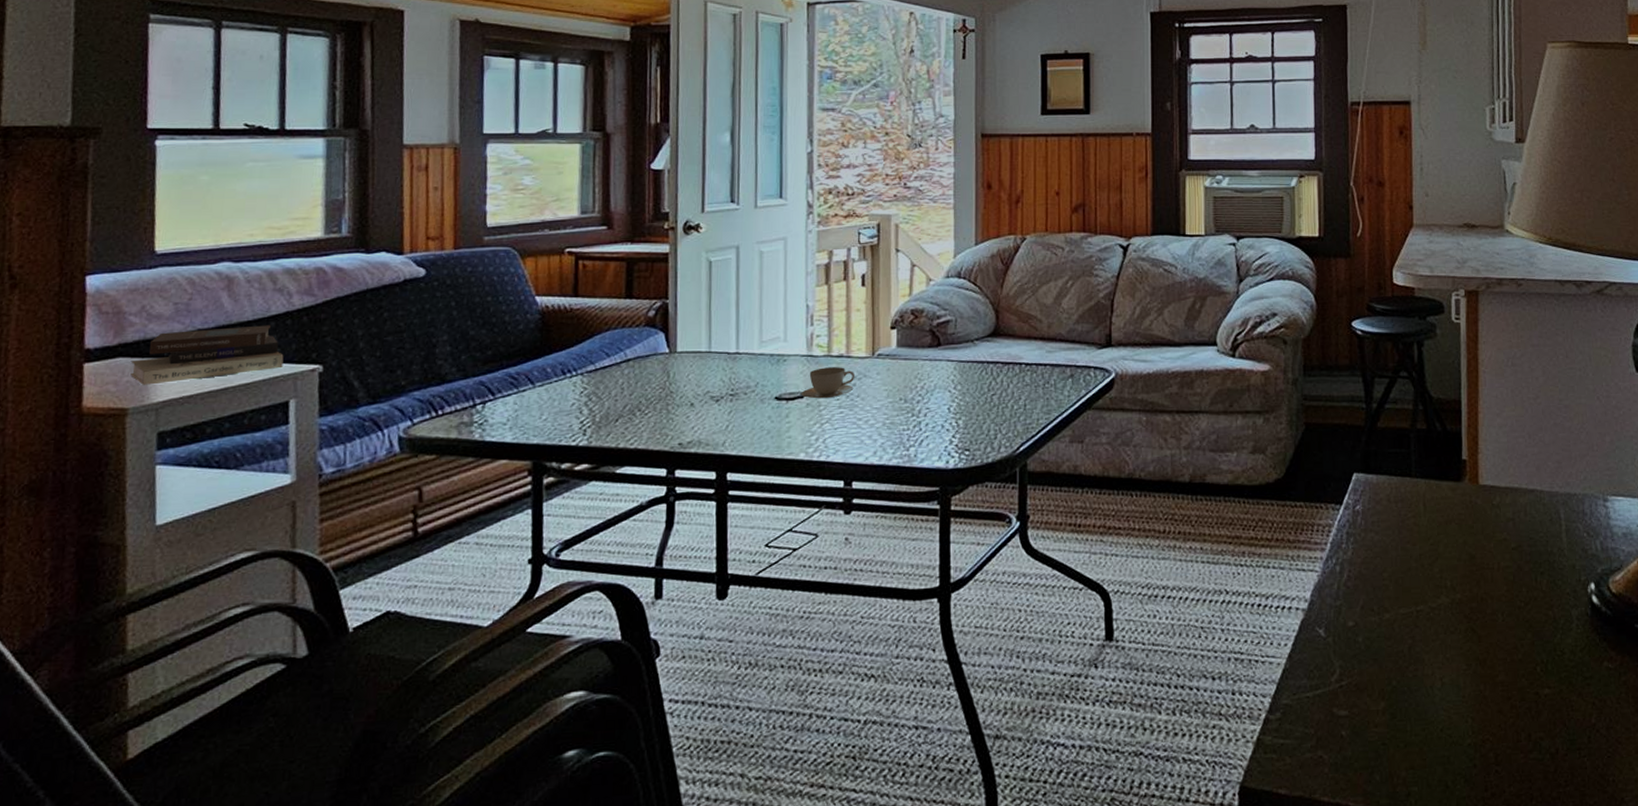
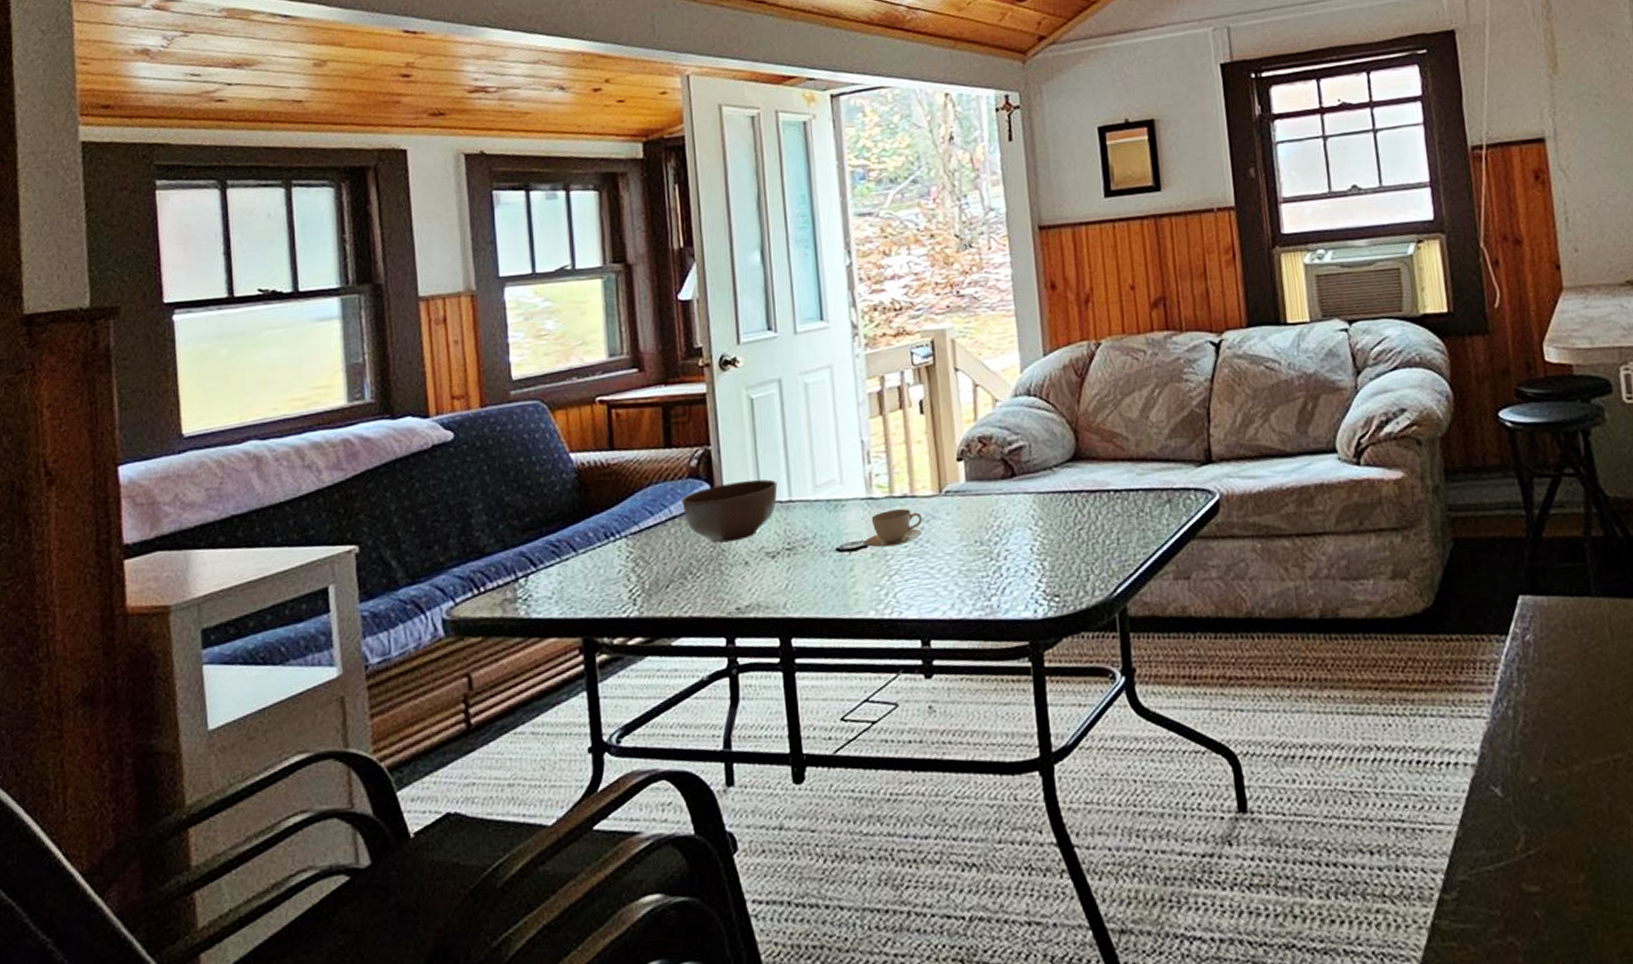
books: present [130,325,284,386] -> none [170,505,319,581]
bowl: none [637,332,727,385] -> present [681,479,778,543]

